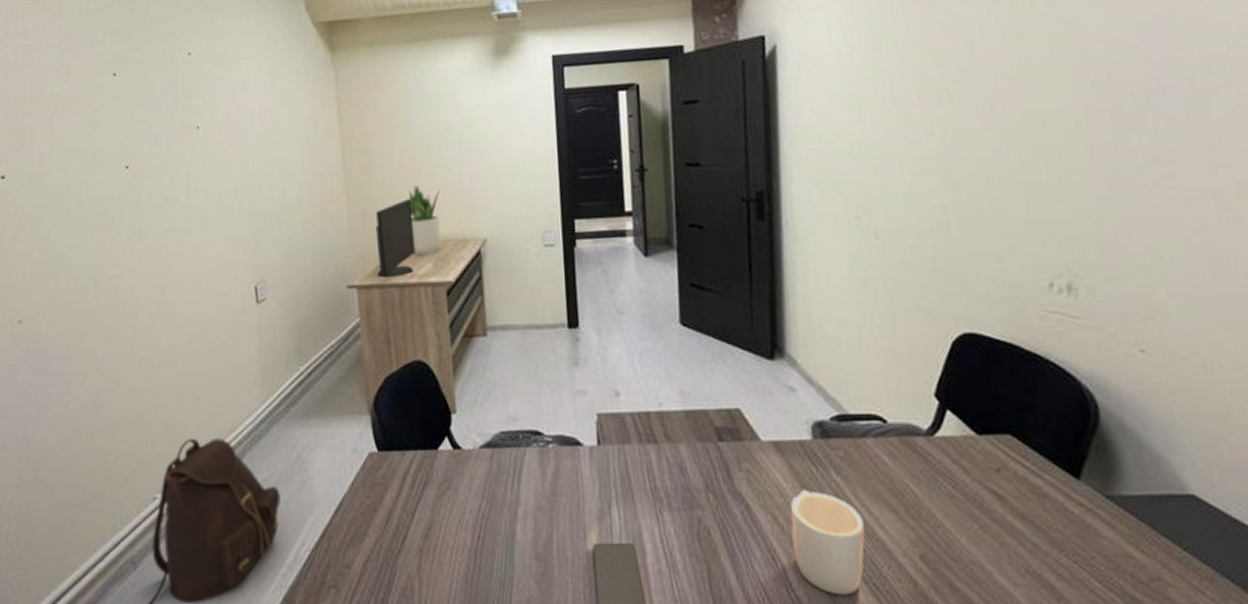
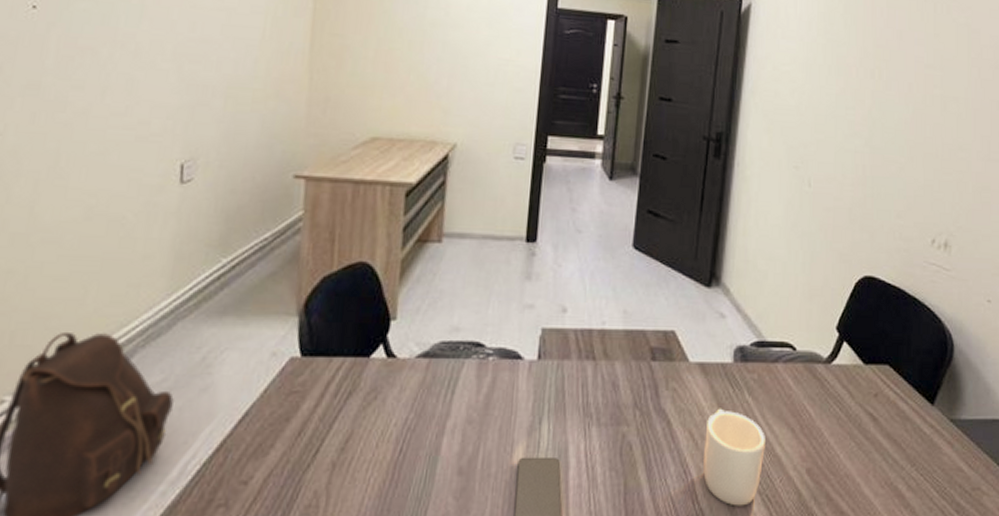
computer monitor: present [375,199,416,278] -> none [331,92,382,172]
planter: present [408,185,441,254] -> none [376,79,415,151]

